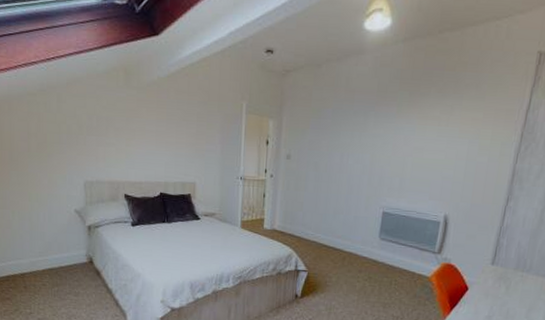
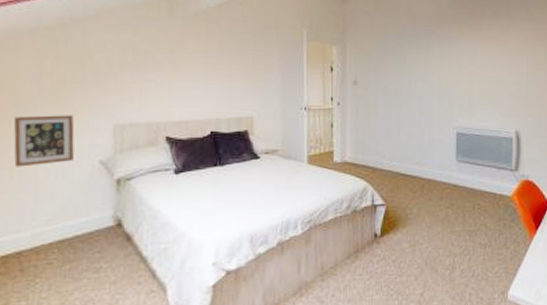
picture frame: none [11,169,56,210] -> present [13,115,75,167]

